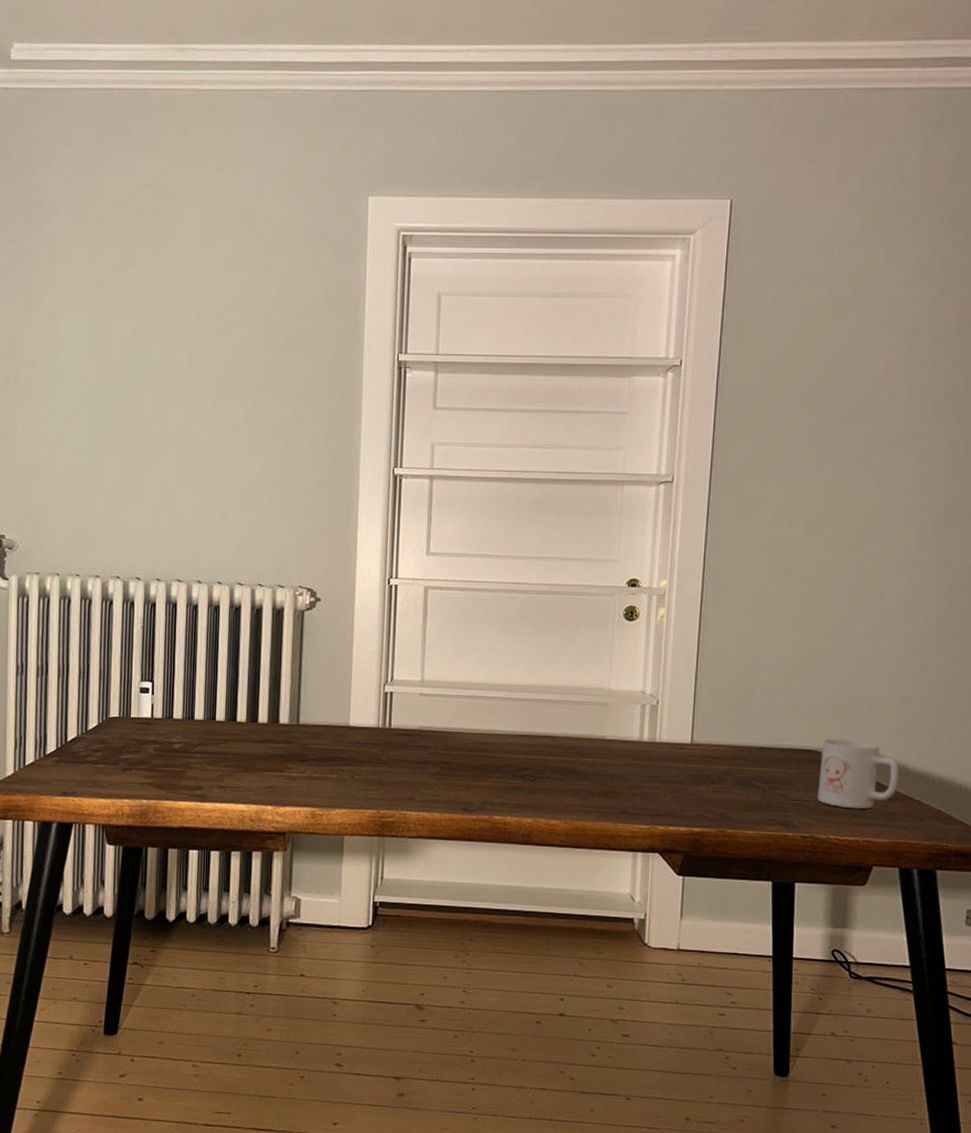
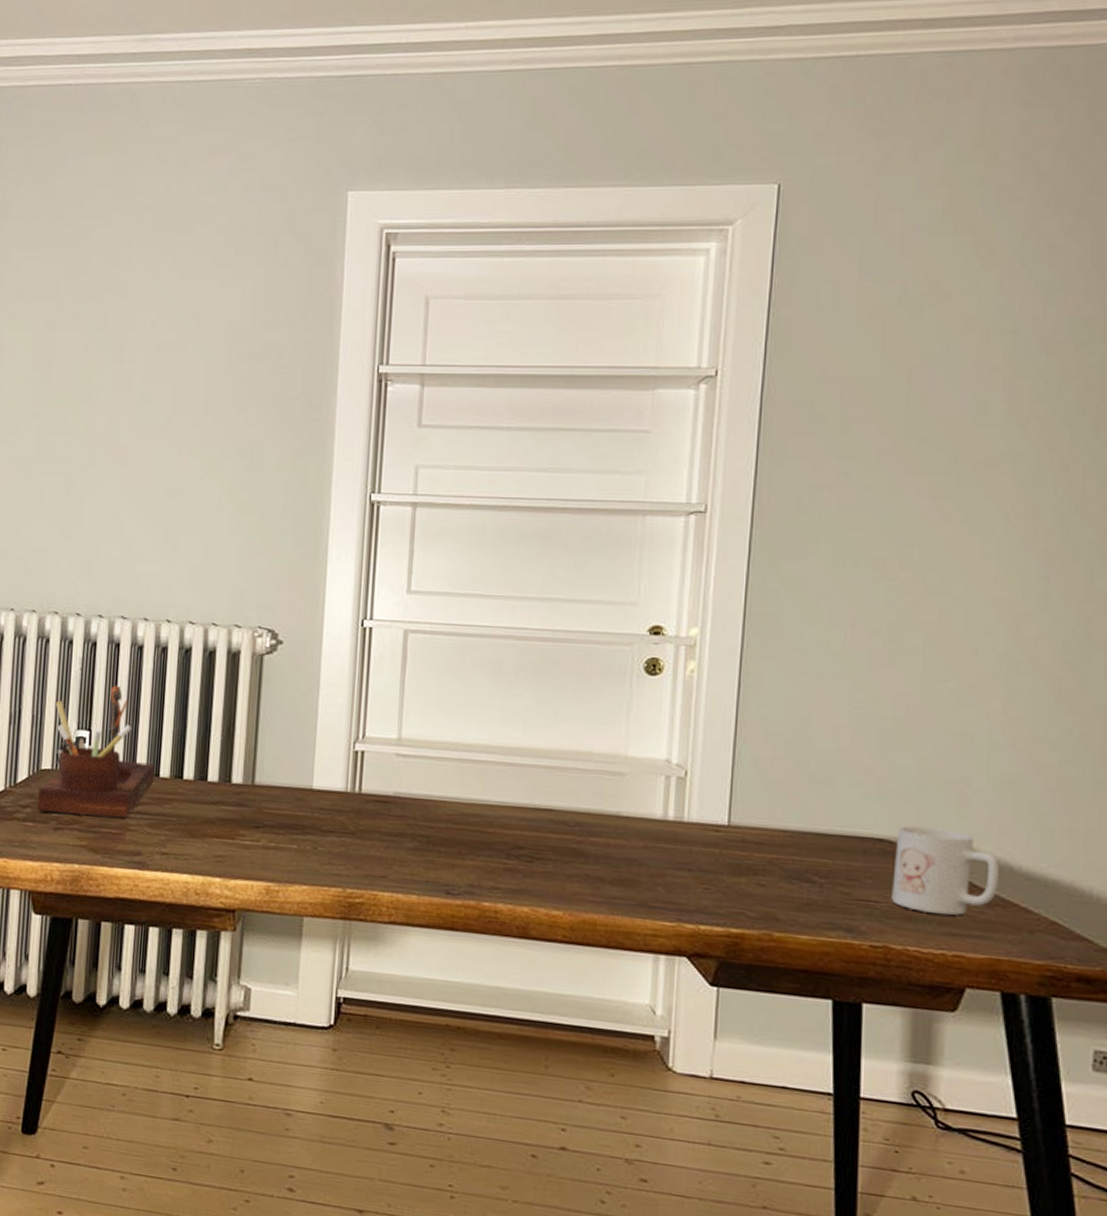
desk organizer: none [107,641,212,758] -> present [37,685,156,818]

